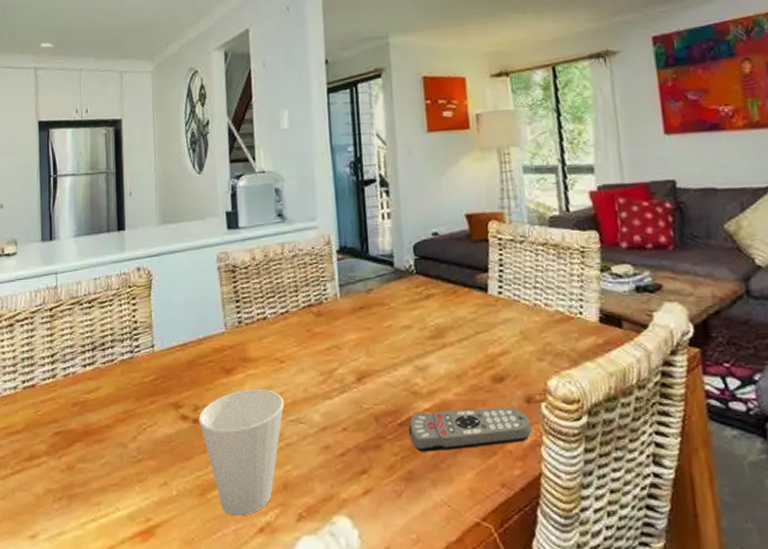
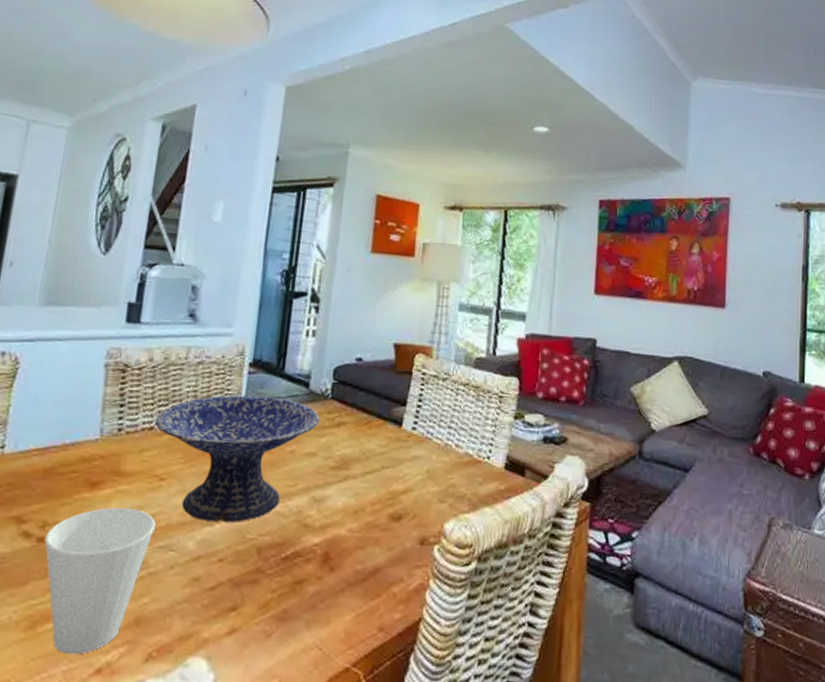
decorative bowl: none [266,278,410,396] -> present [154,395,320,524]
remote control: present [409,407,532,452] -> none [292,546,421,590]

